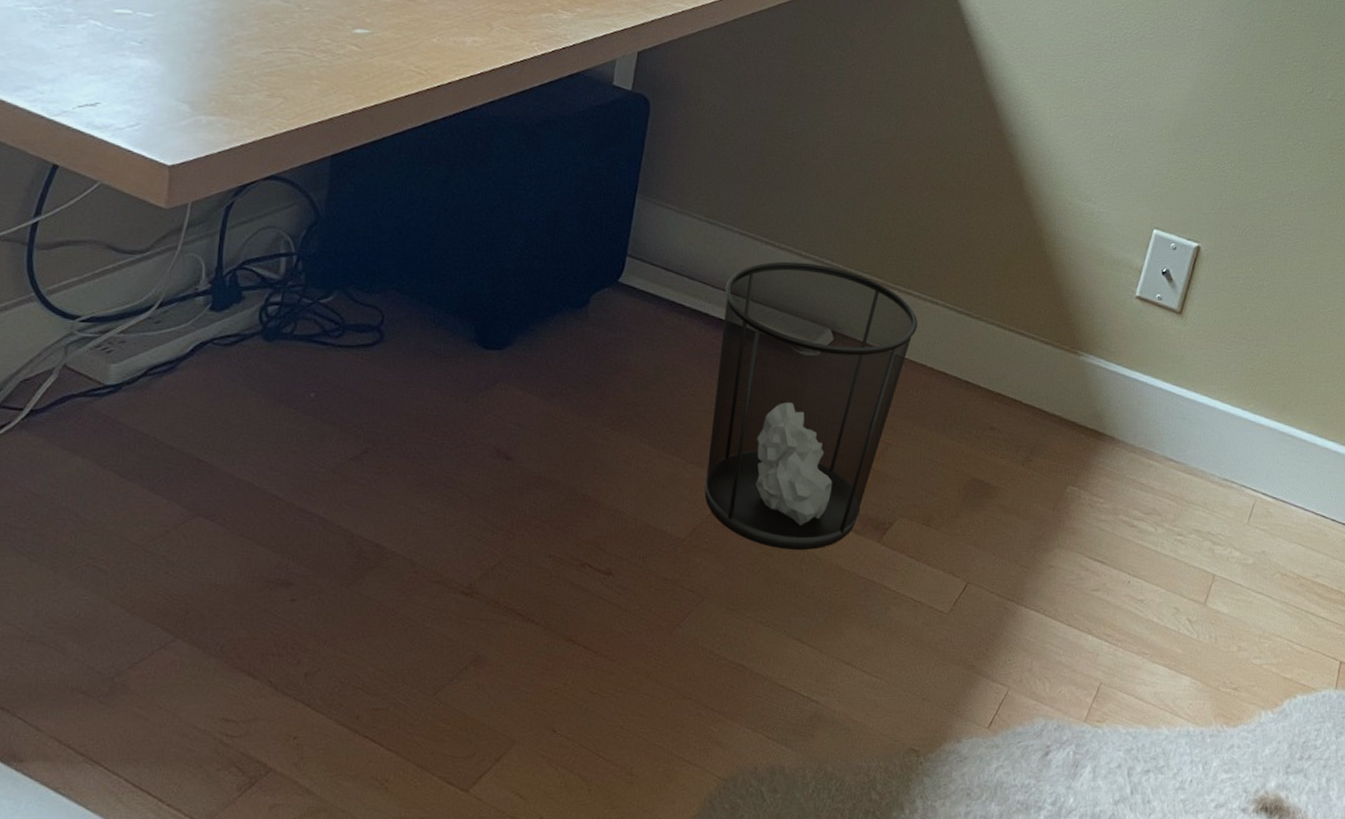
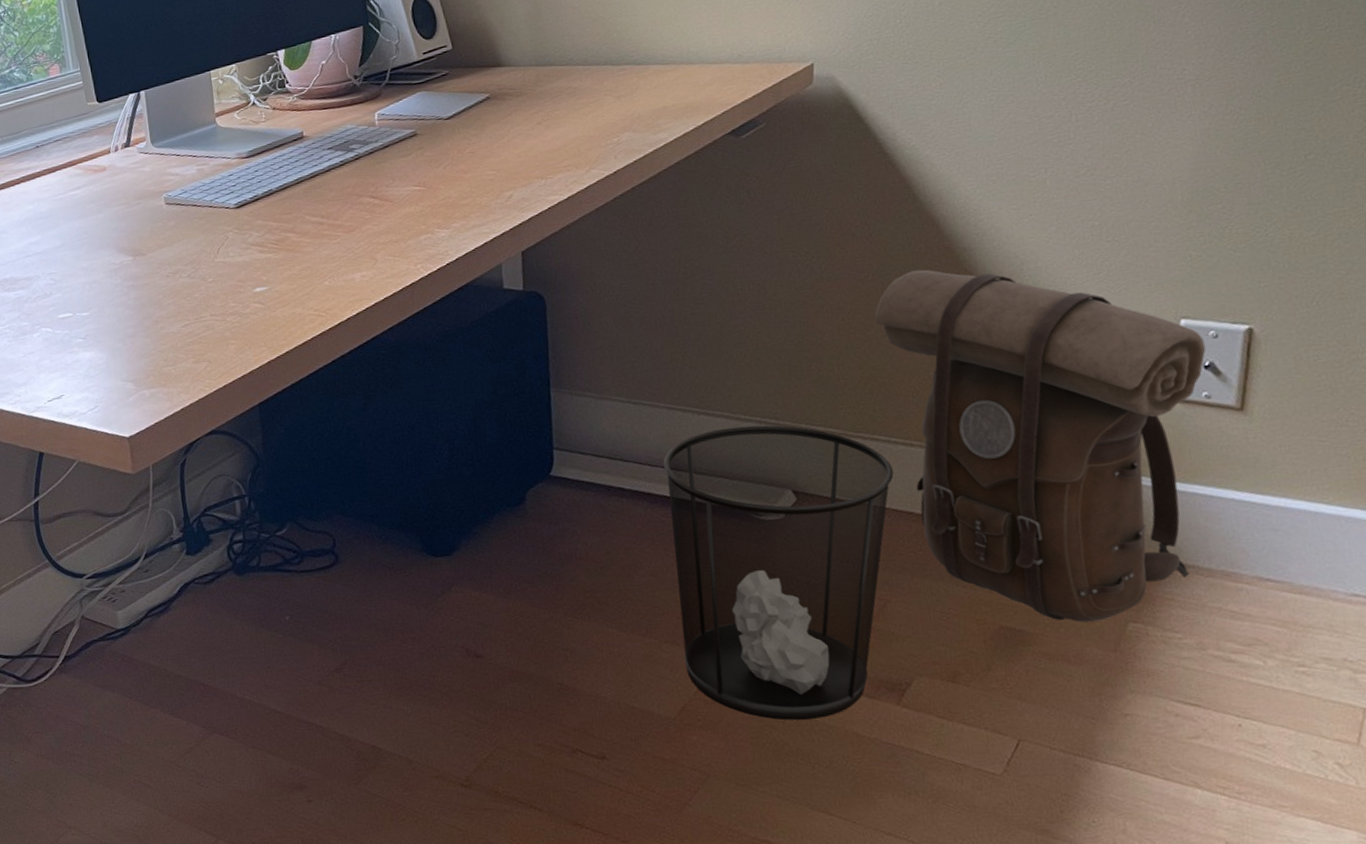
backpack: none [930,145,1167,482] -> present [873,269,1207,623]

